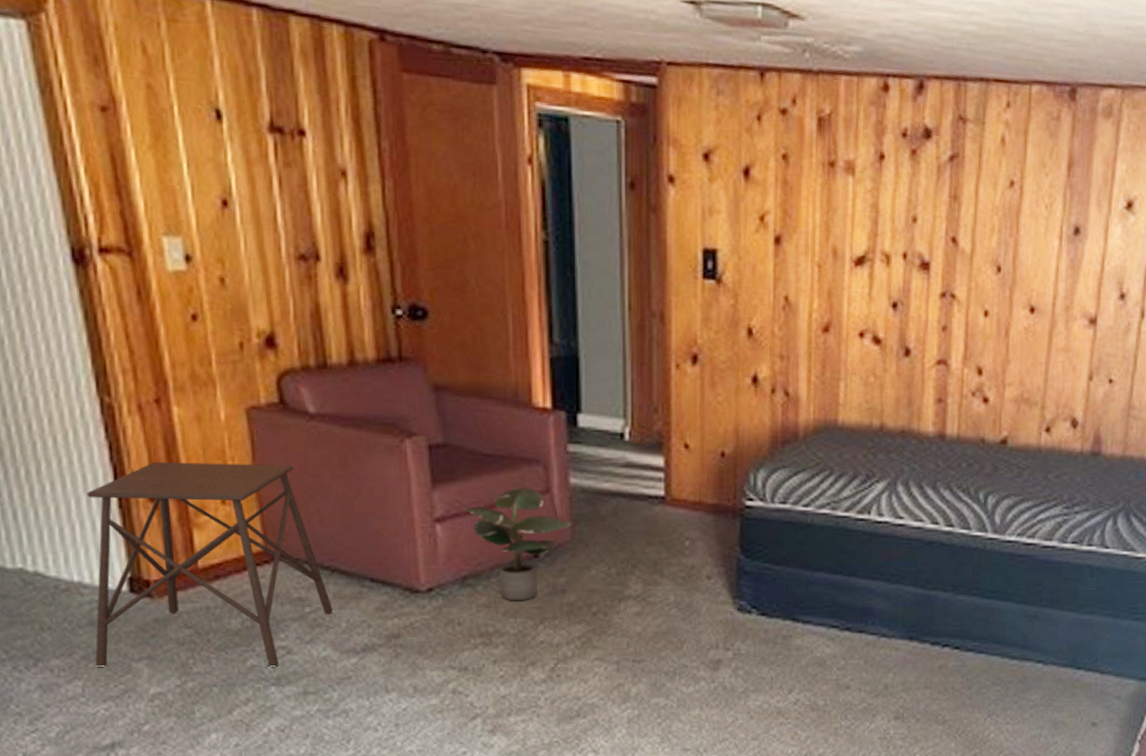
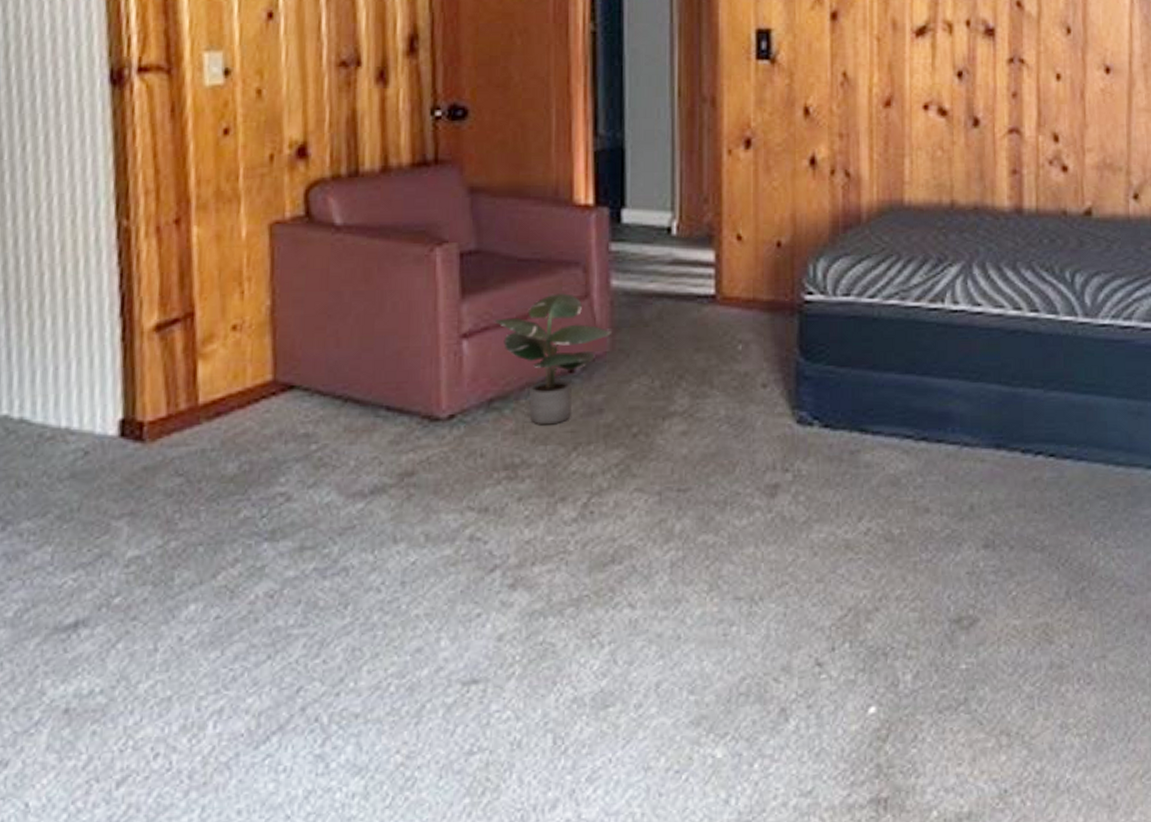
side table: present [86,461,333,668] -> none [71,283,342,529]

